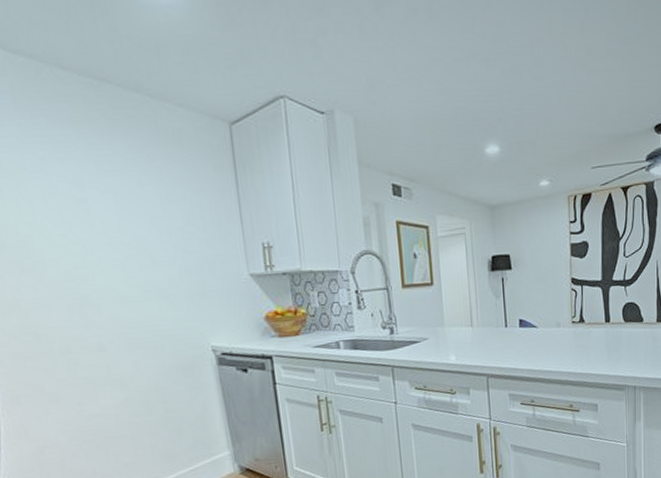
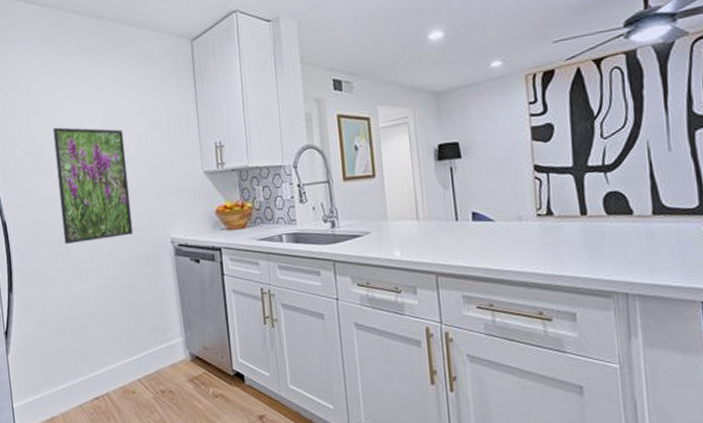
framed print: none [42,213,164,356] -> present [53,127,134,245]

